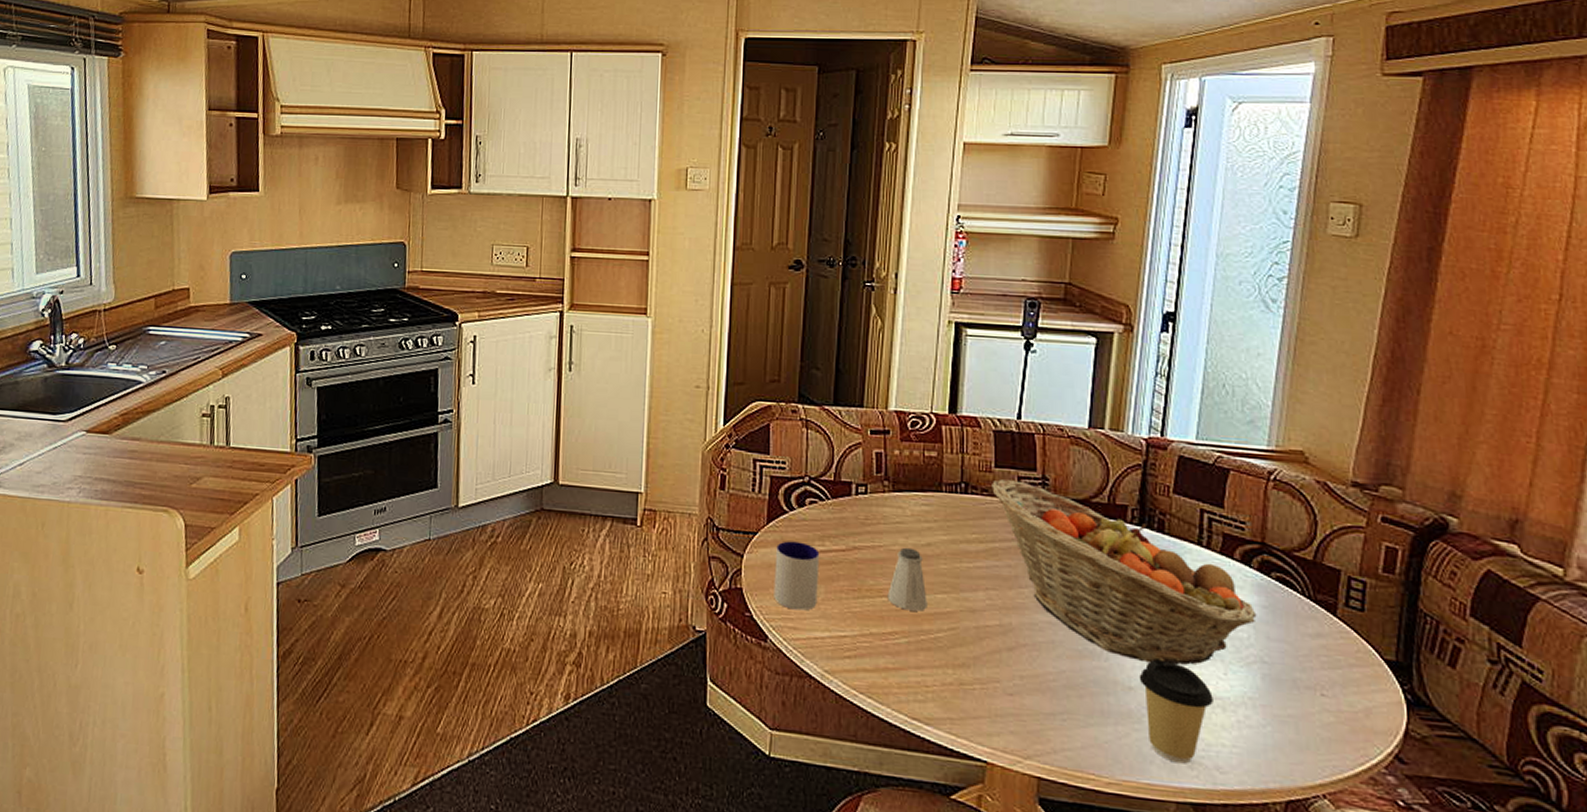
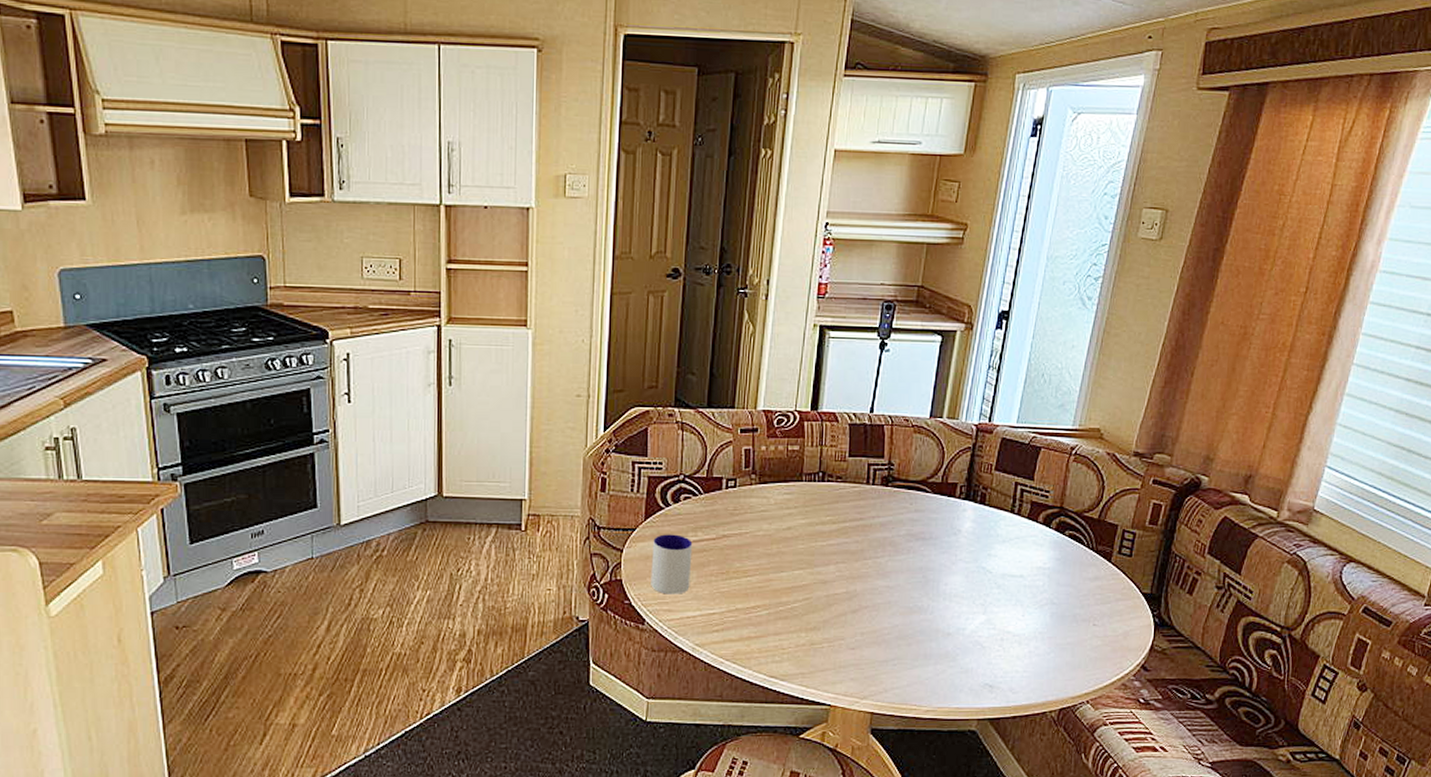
saltshaker: present [887,547,927,611] -> none [752,532,786,586]
fruit basket: present [992,479,1257,665] -> none [845,467,1051,612]
coffee cup: present [1139,660,1213,764] -> none [956,610,1012,689]

